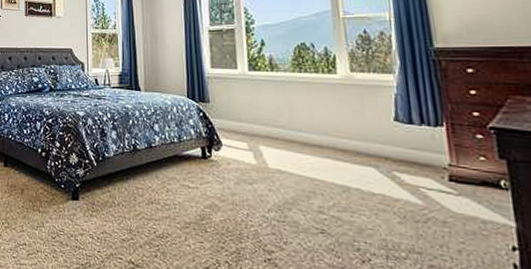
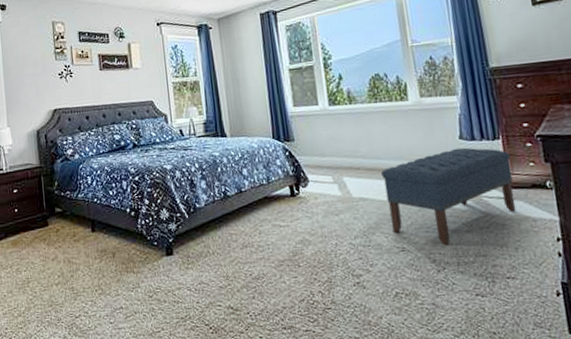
bench: none [302,130,461,235] -> present [381,147,516,246]

